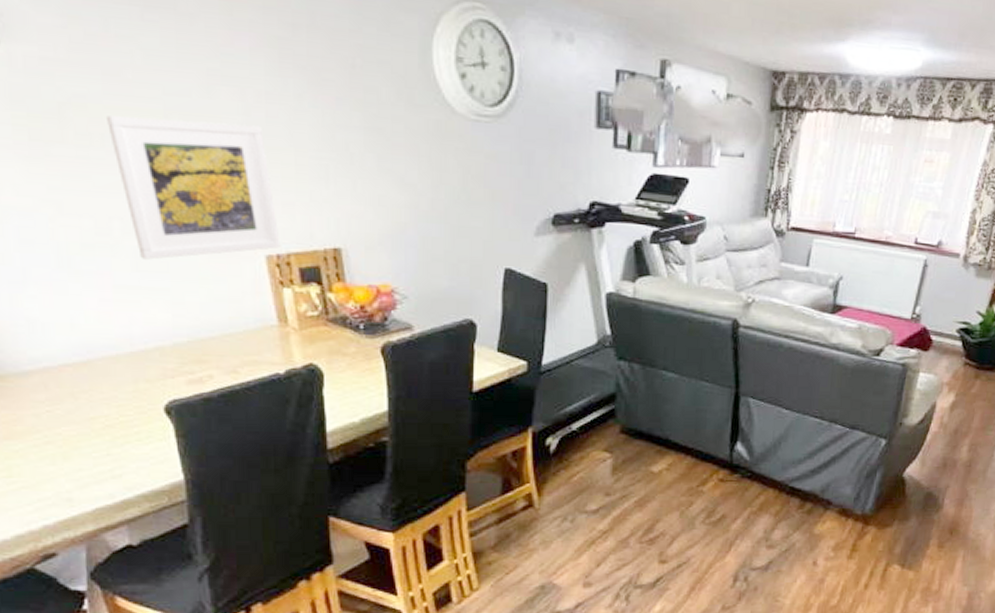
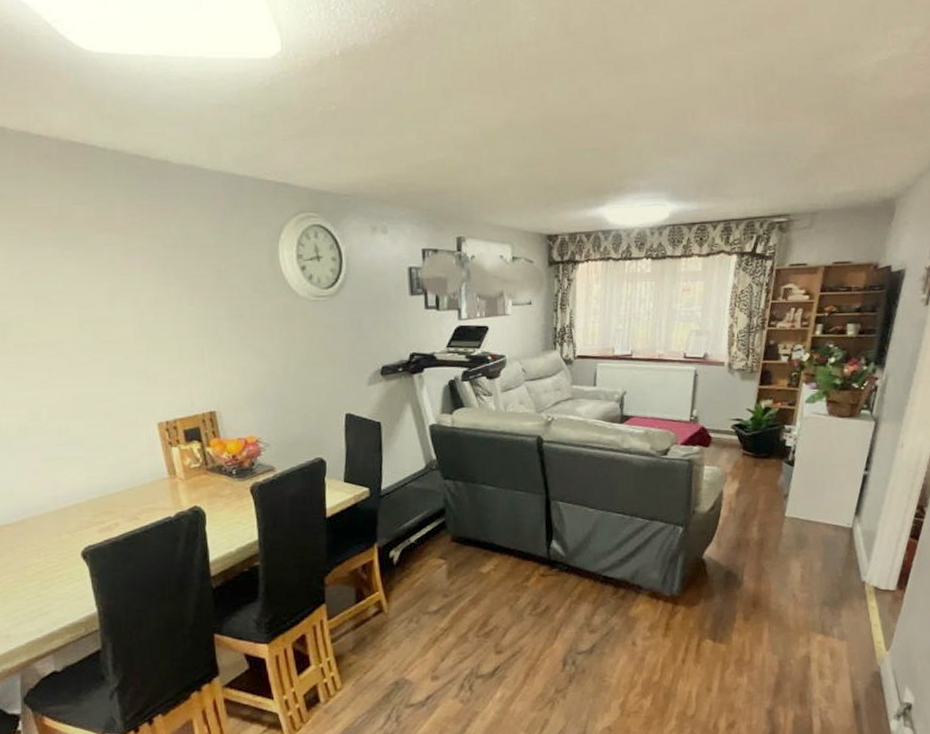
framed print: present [105,115,281,260] -> none [36,324,169,436]

